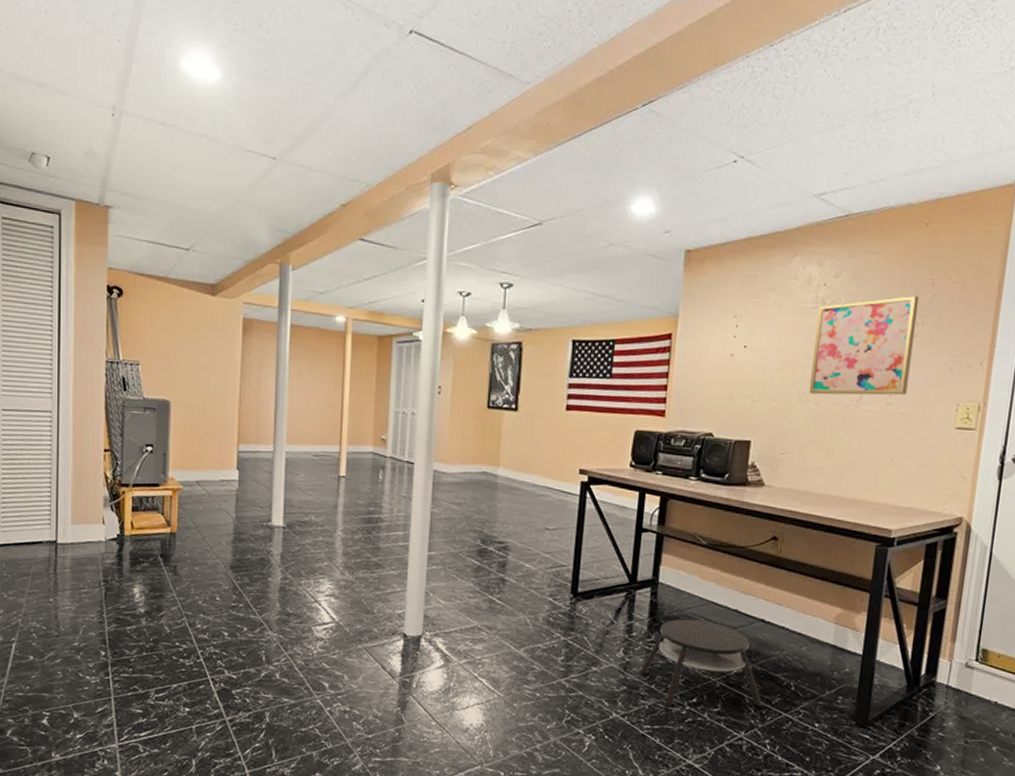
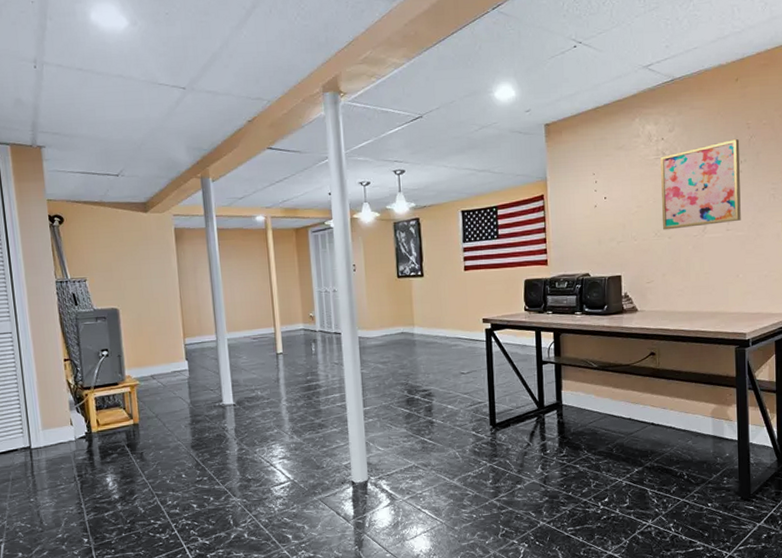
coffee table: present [639,619,763,707] -> none [557,431,664,509]

